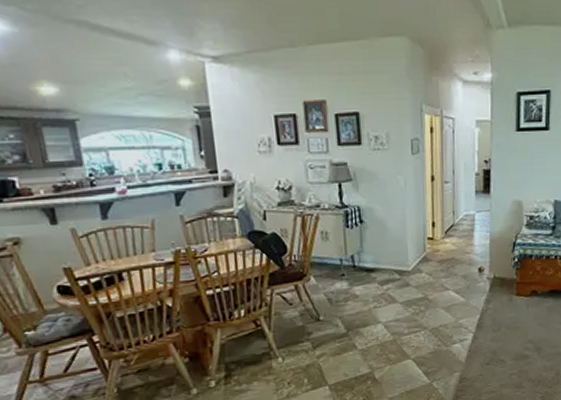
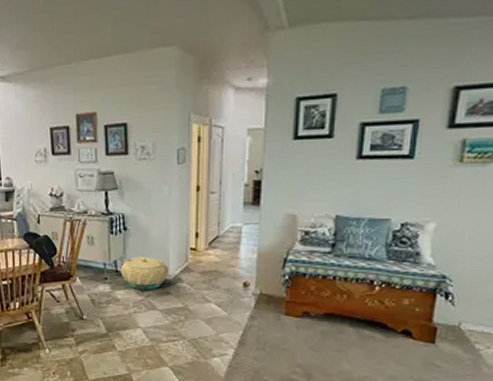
basket: none [358,249,409,284] -> present [120,257,170,290]

